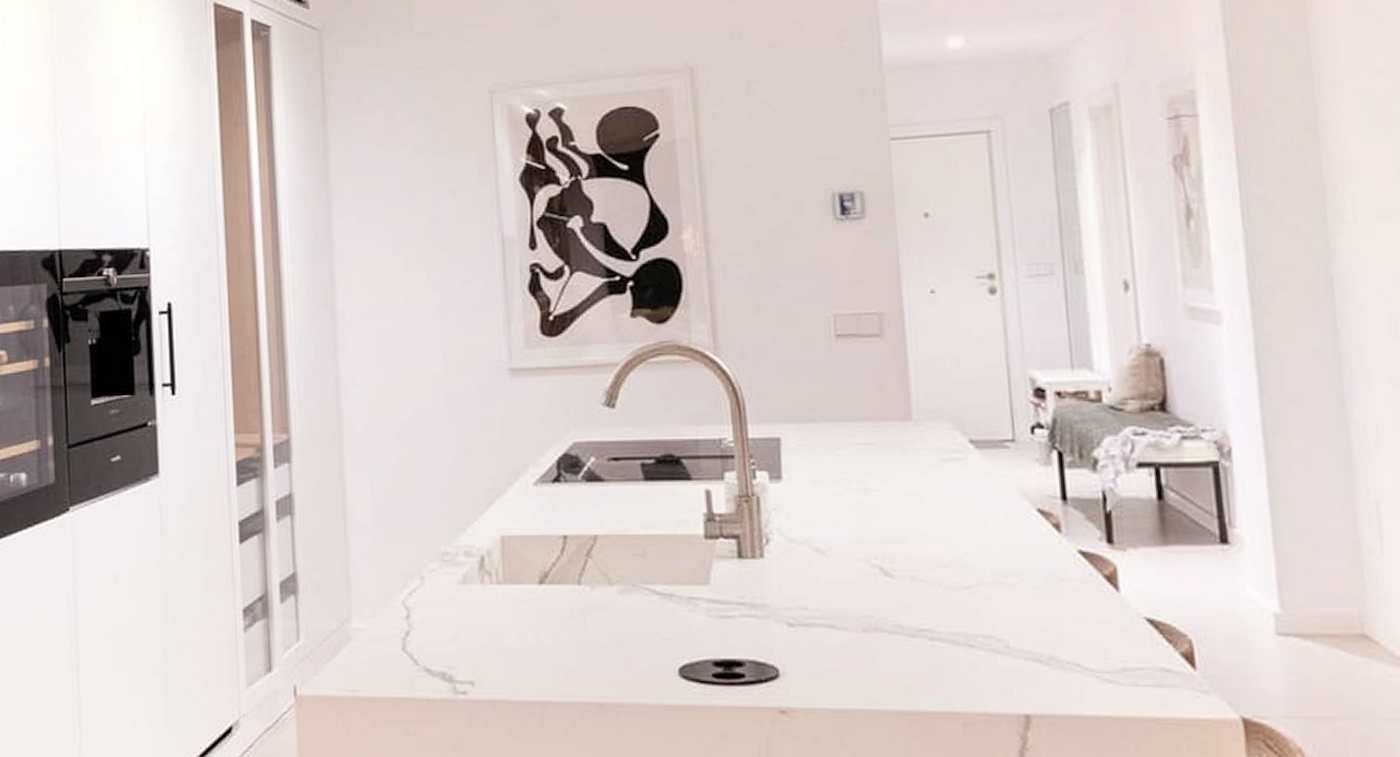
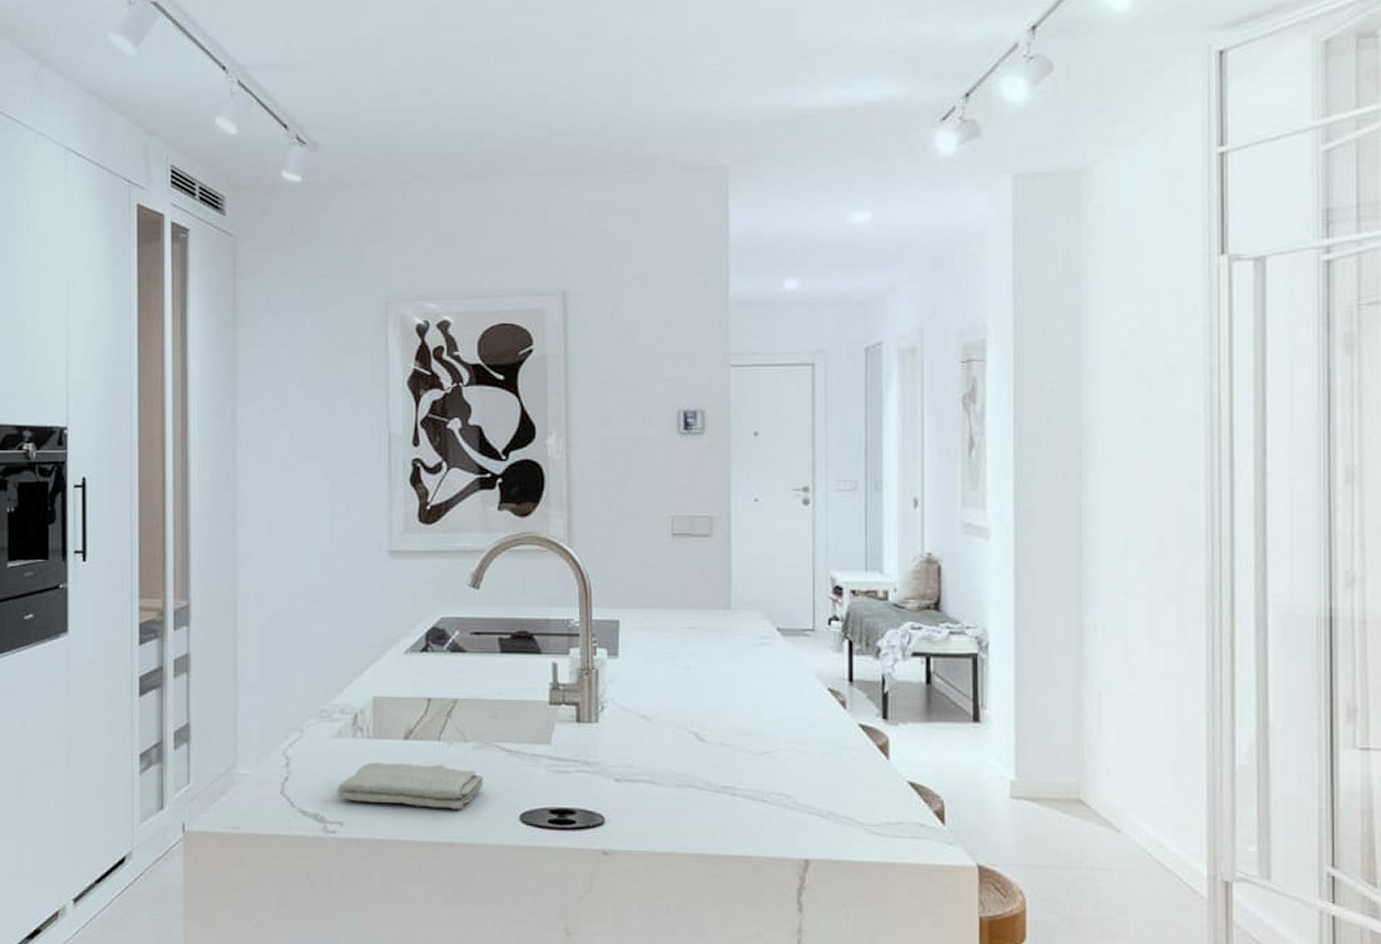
washcloth: none [465,611,634,665] -> present [337,762,483,810]

